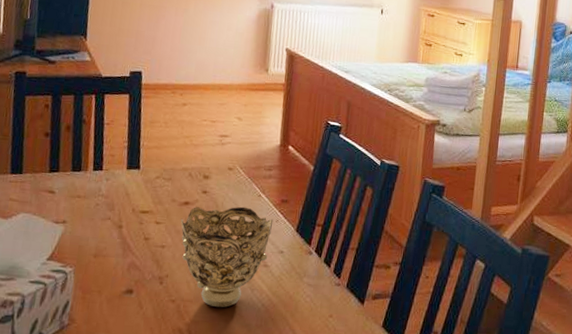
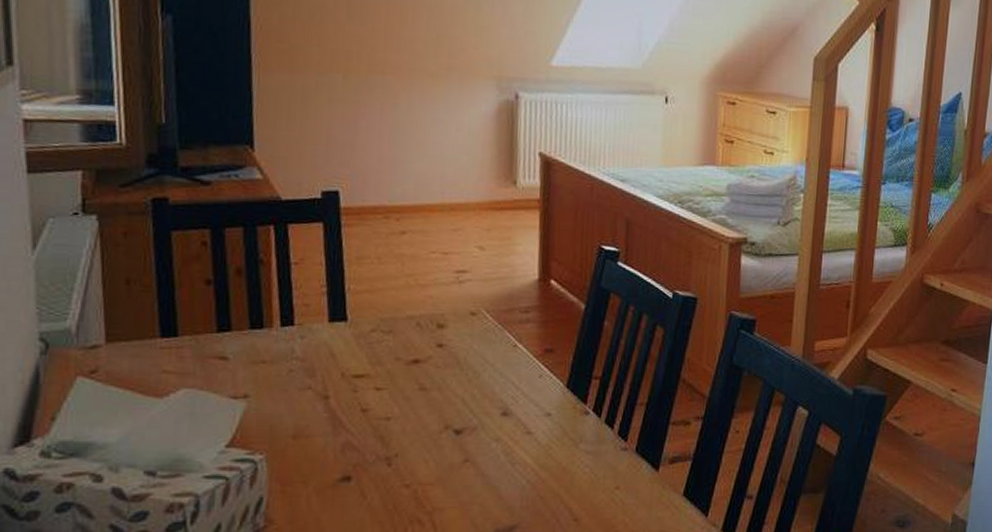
decorative bowl: present [180,206,274,308] -> none [409,361,536,490]

